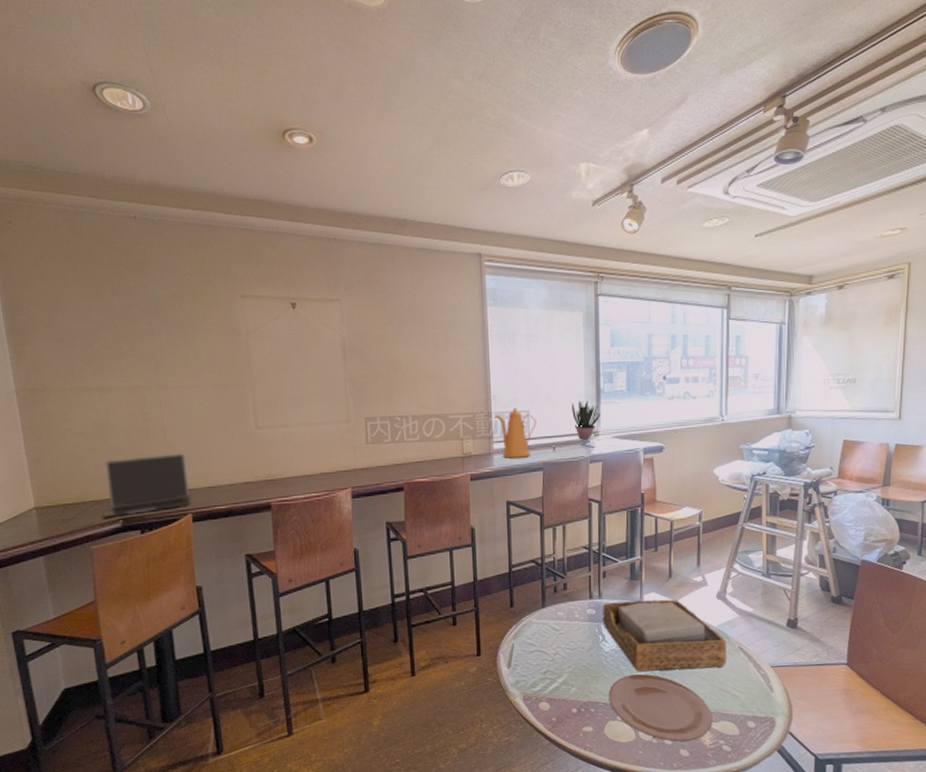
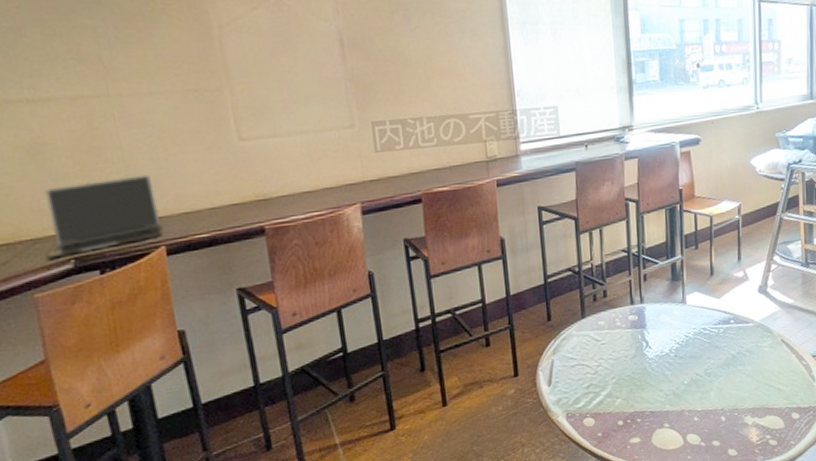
coffee pot: present [495,408,537,458] -> none [520,104,566,160]
potted plant: present [572,400,600,441] -> none [603,92,634,137]
napkin holder: present [602,599,727,672] -> none [644,297,771,375]
plate: present [608,674,712,742] -> none [654,376,758,442]

